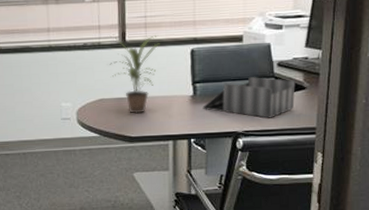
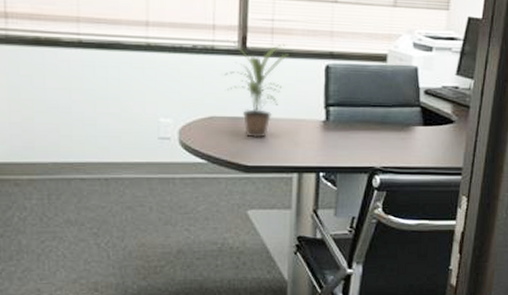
desk organizer: present [202,77,295,118] -> none [335,104,443,154]

